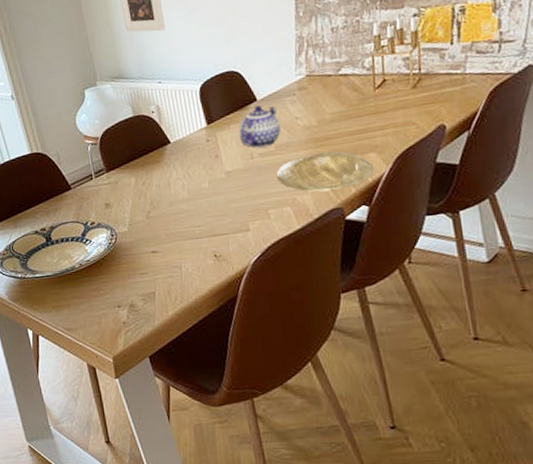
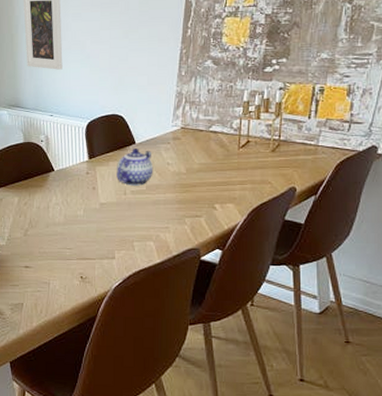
plate: present [276,150,374,192] -> none [144,197,230,232]

